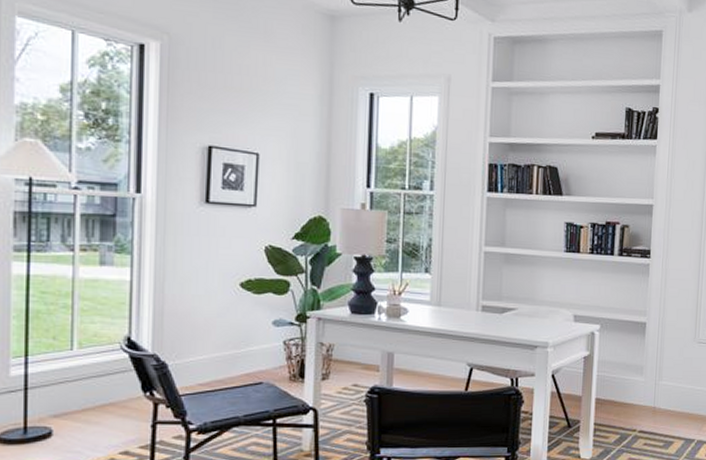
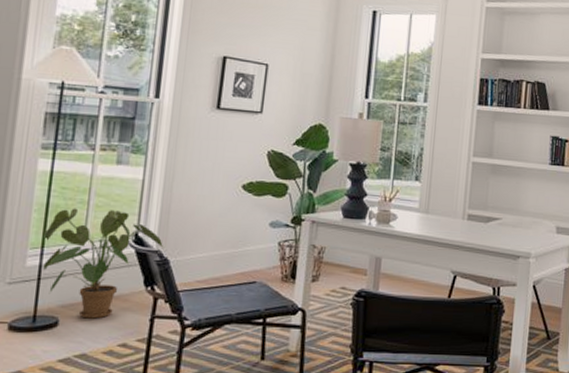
house plant: none [25,313,161,428] -> present [43,208,164,319]

